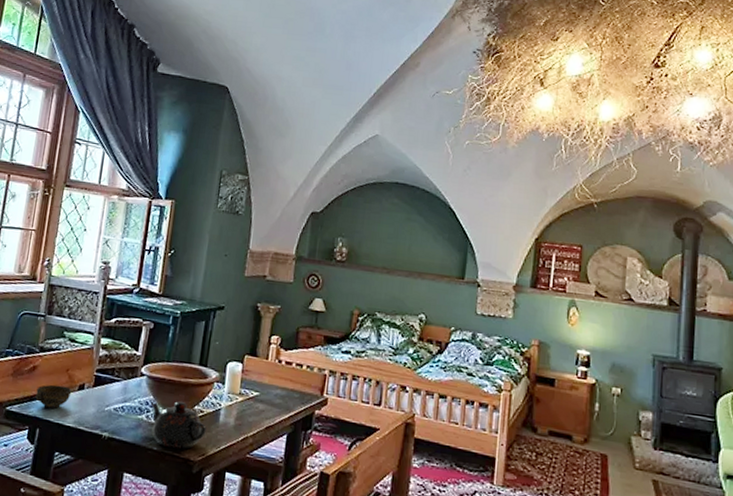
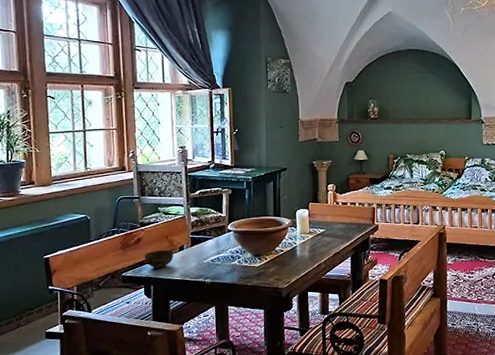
teapot: present [151,401,207,449] -> none [241,246,288,282]

